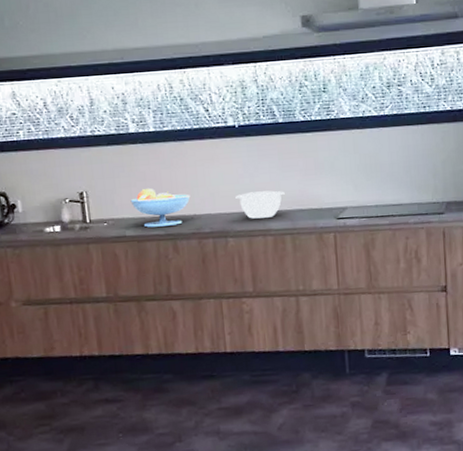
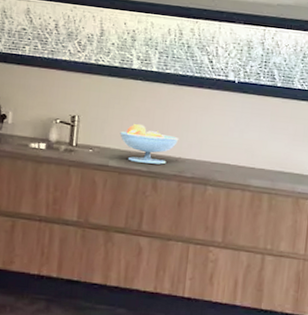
mixing bowl: present [235,190,285,219] -> none [222,146,270,174]

